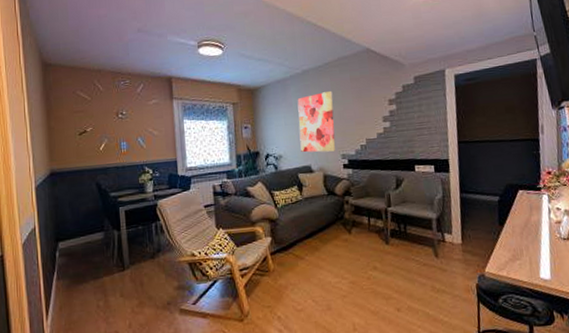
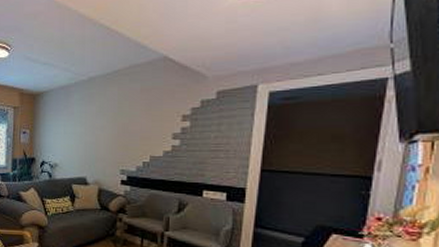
wall art: present [297,90,336,153] -> none [78,100,119,165]

